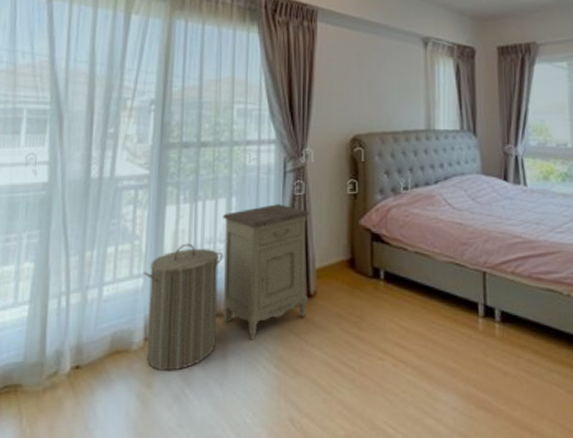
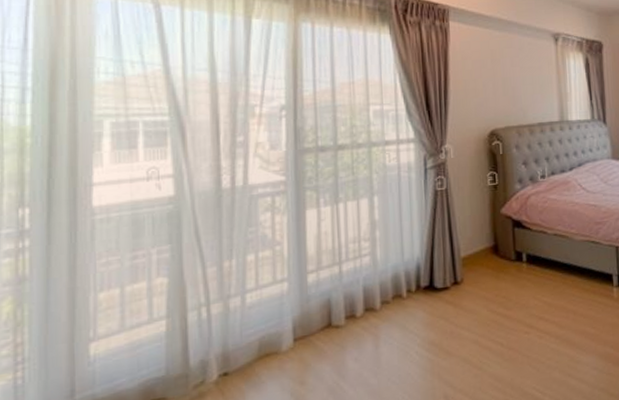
laundry hamper: present [143,243,224,372] -> none [288,244,369,368]
nightstand: present [222,204,310,341] -> none [366,200,455,330]

